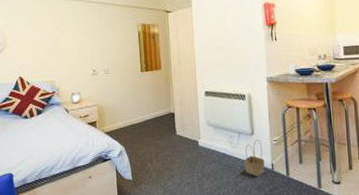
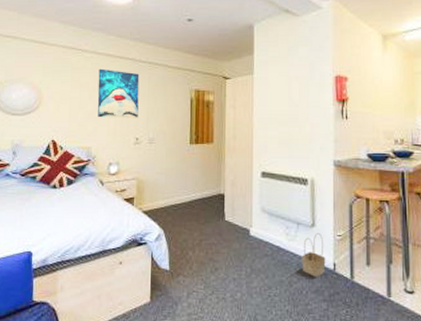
wall art: none [54,11,93,55] -> present [97,68,140,118]

